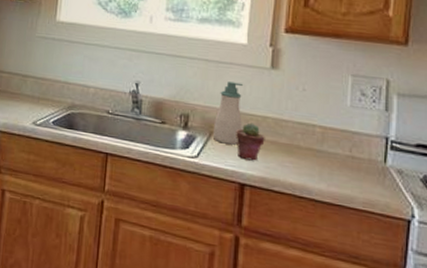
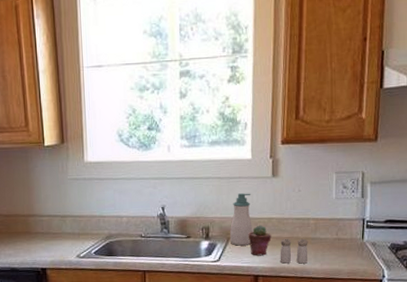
salt and pepper shaker: none [274,145,312,181] -> present [280,238,308,264]

